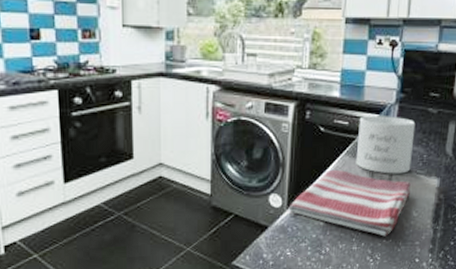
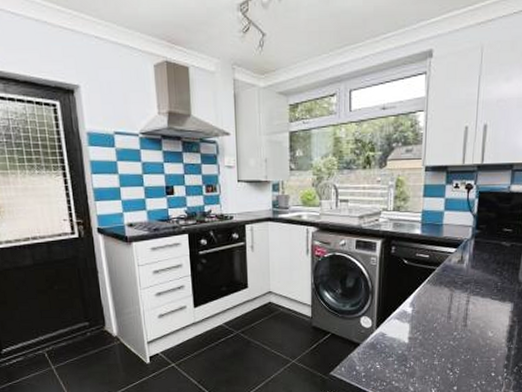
dish towel: present [288,169,411,237] -> none [377,295,486,353]
mug: present [355,116,416,174] -> none [436,249,490,300]

